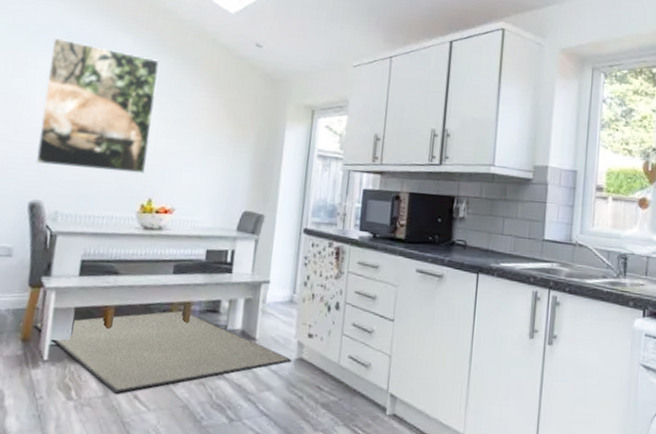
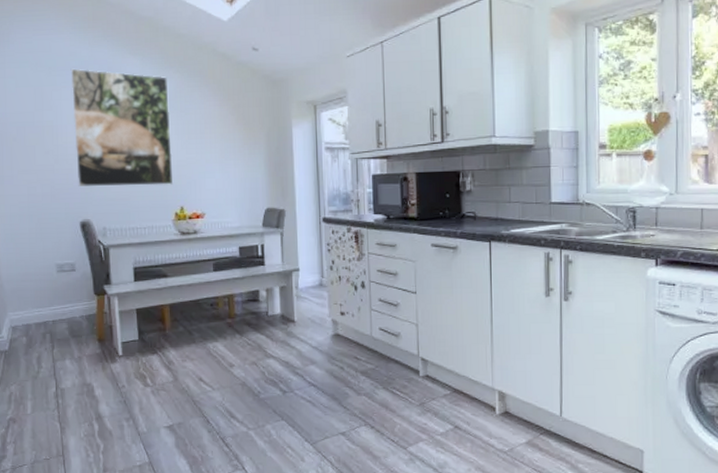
rug: present [33,310,292,394] -> none [105,302,330,378]

